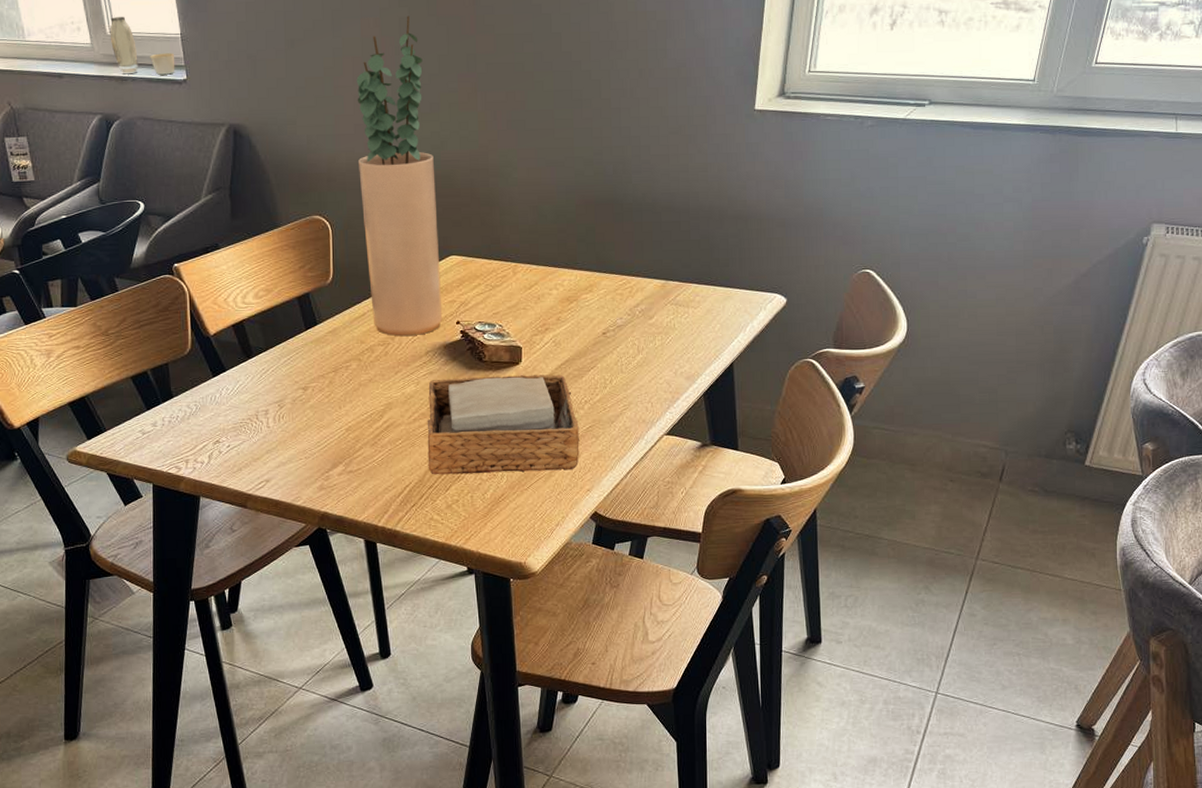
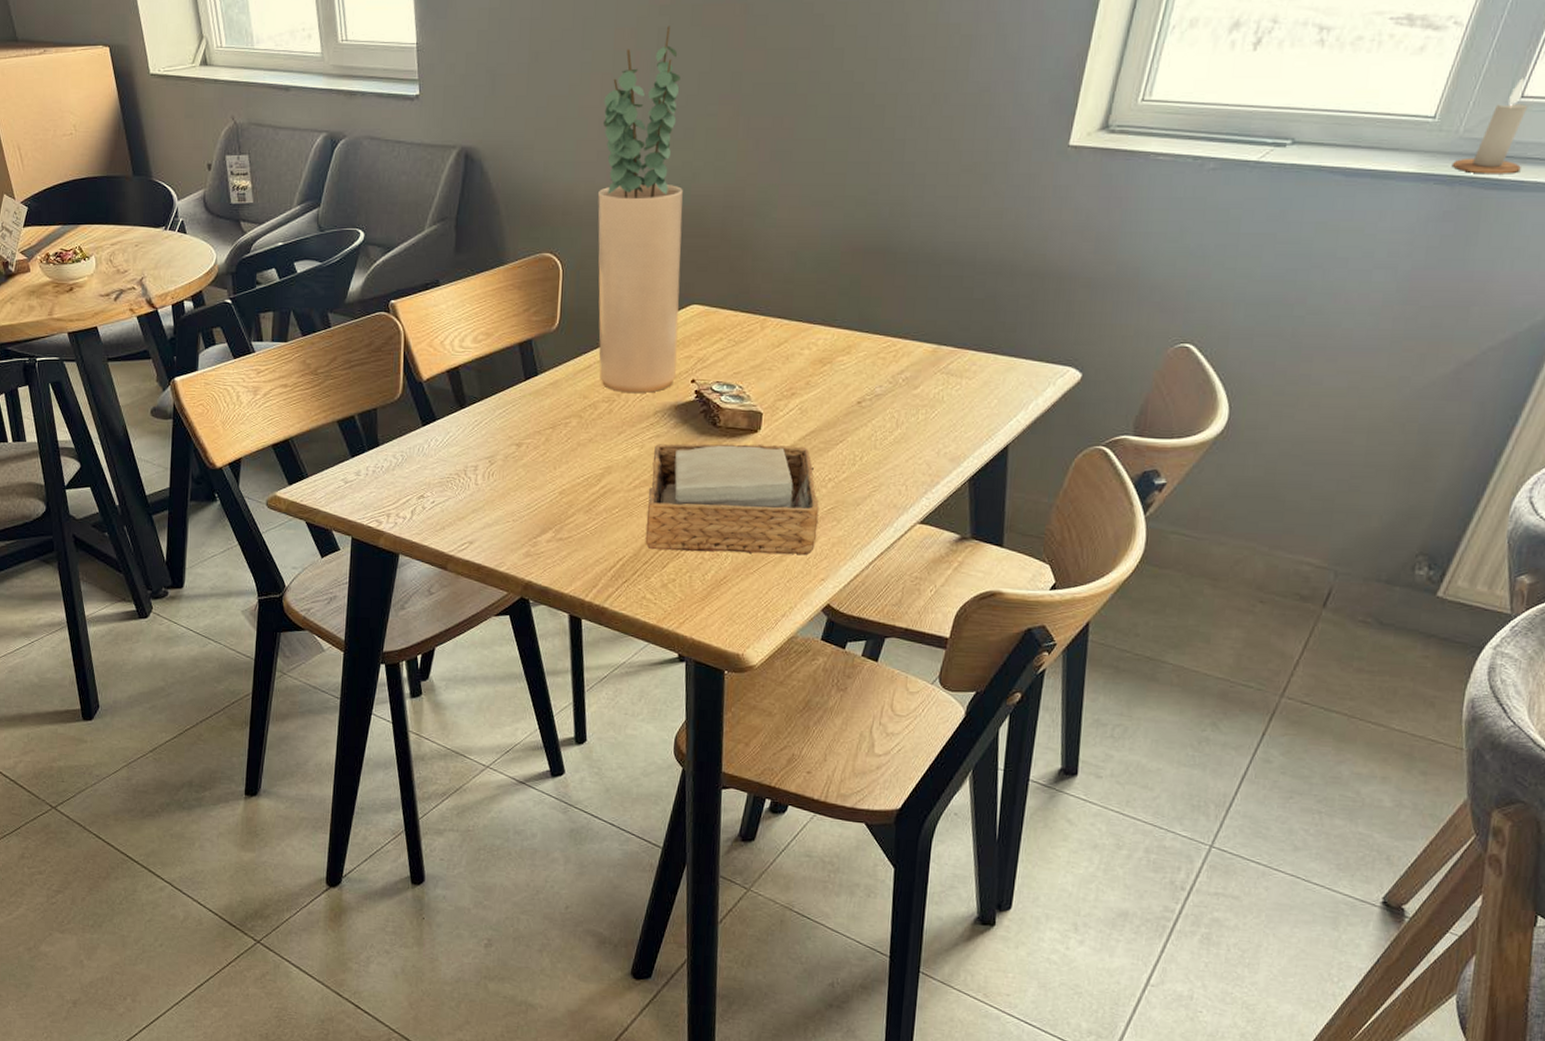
vase: present [109,17,138,75] -> none [341,23,369,88]
candle: present [150,53,175,75] -> none [382,65,409,89]
candle: none [1051,48,1102,124] -> present [1451,78,1528,174]

